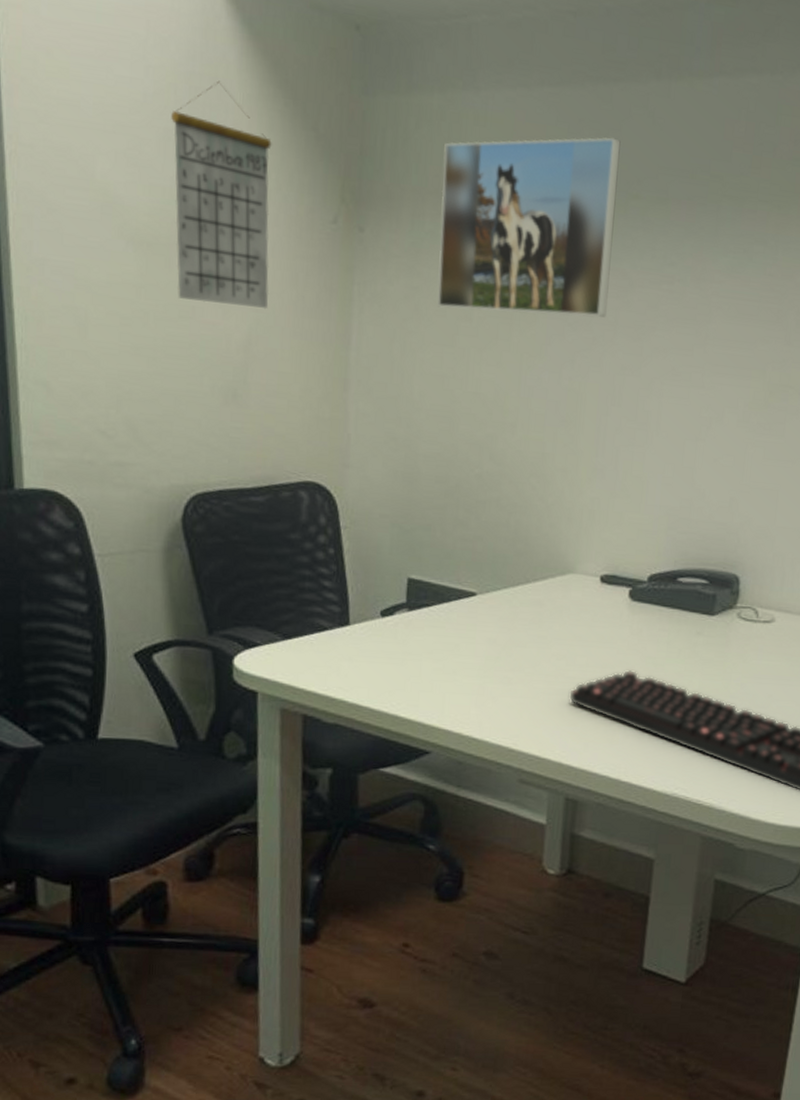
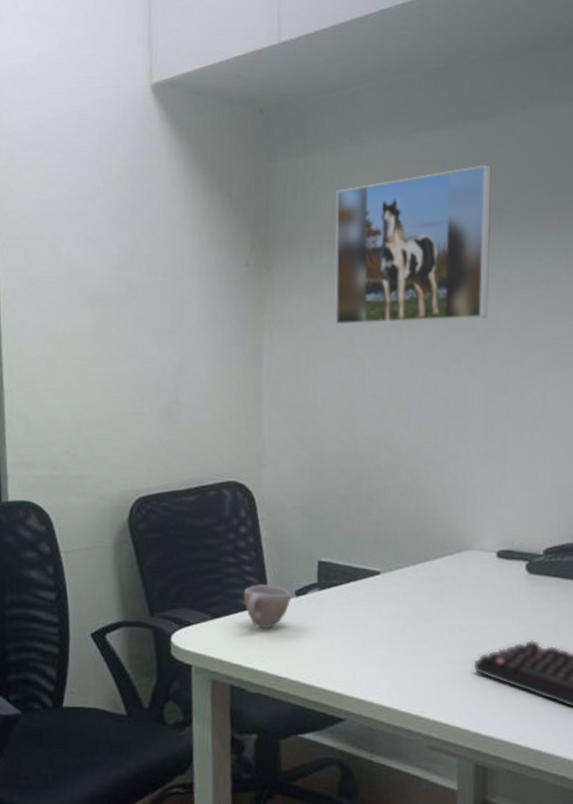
calendar: present [171,80,272,310] -> none [118,168,195,342]
cup: none [320,601,375,653] -> present [243,583,291,629]

